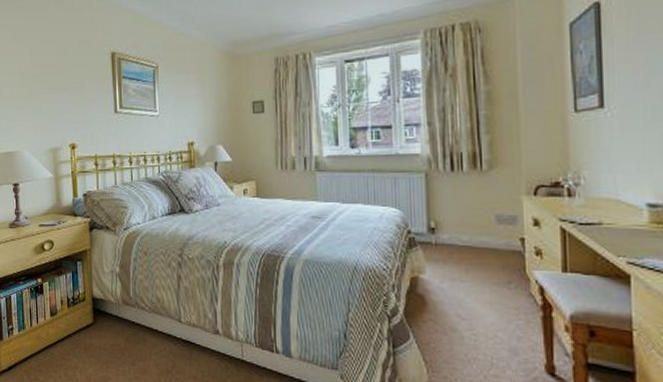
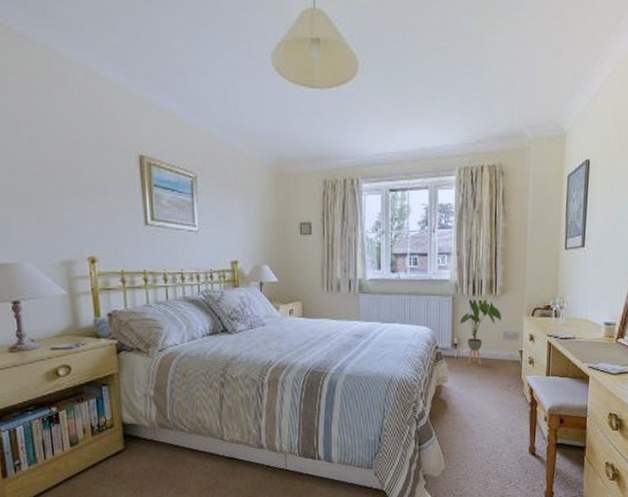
house plant: none [436,176,492,257] -> present [460,299,502,367]

